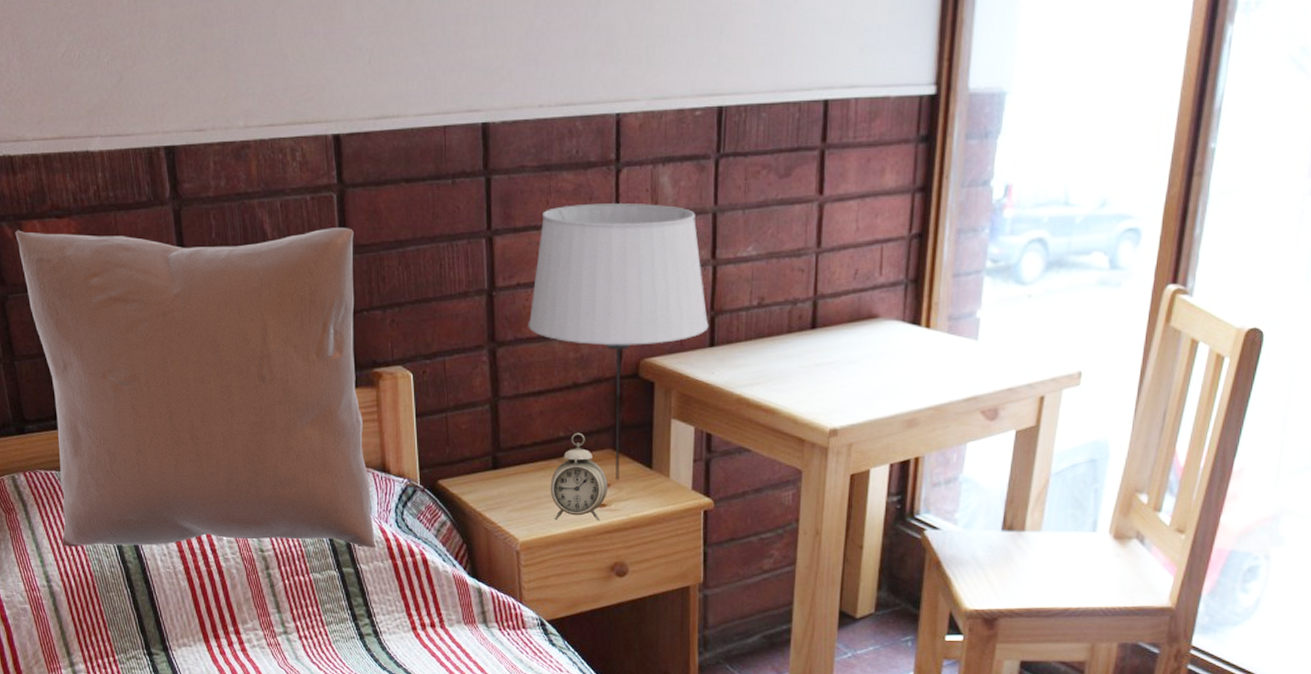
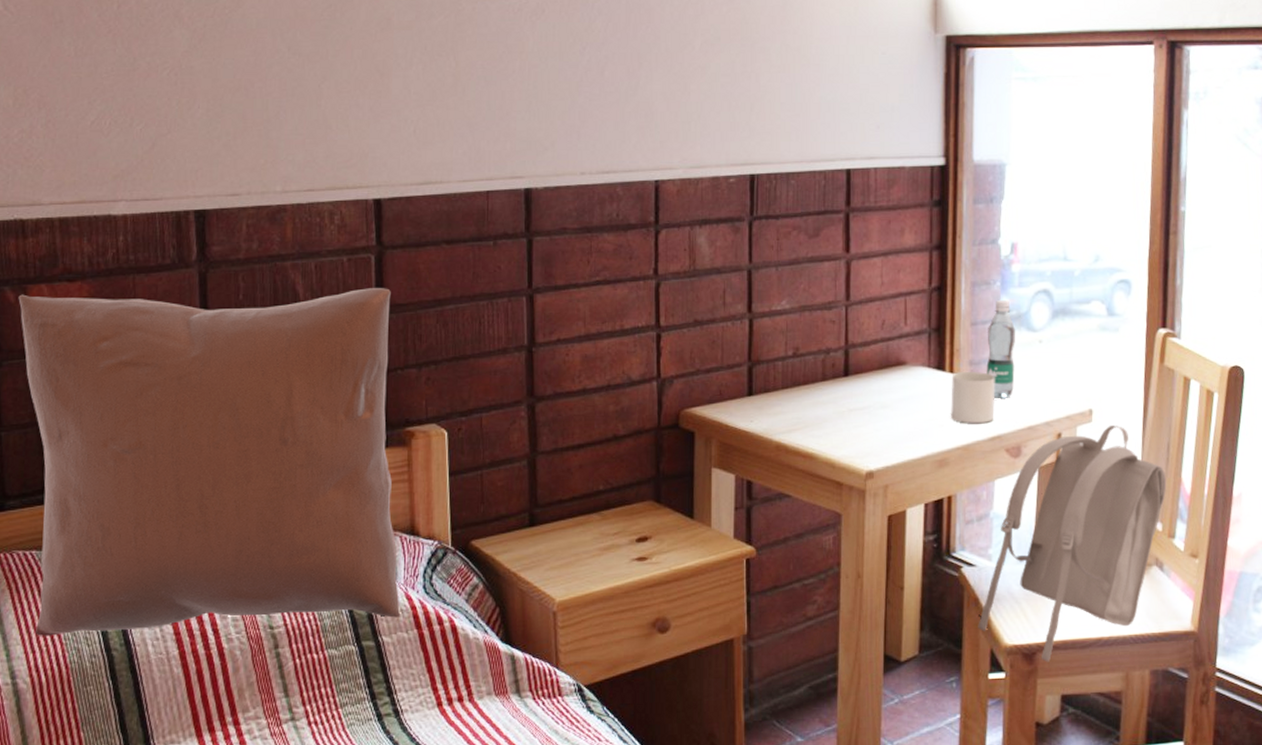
table lamp: present [528,203,709,481] -> none [568,262,747,533]
alarm clock: present [550,432,608,520] -> none [589,485,649,577]
mug: none [924,328,975,384] -> present [951,372,995,424]
backpack: none [938,390,1159,629] -> present [978,426,1167,662]
bottle: none [966,250,1003,357] -> present [986,300,1016,398]

